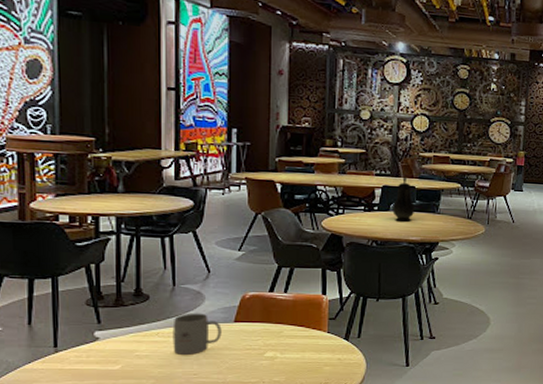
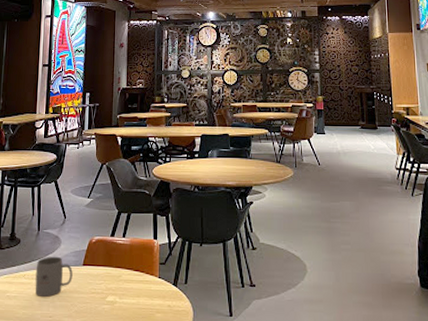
coffeepot: present [392,177,416,223] -> none [211,126,230,168]

